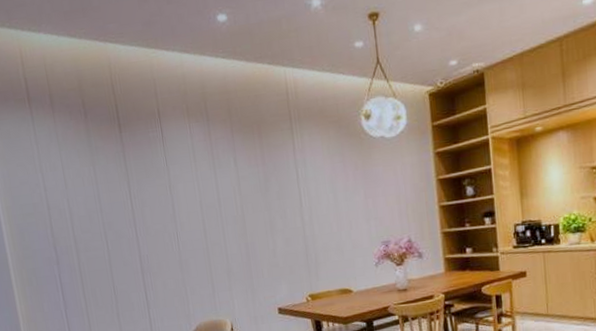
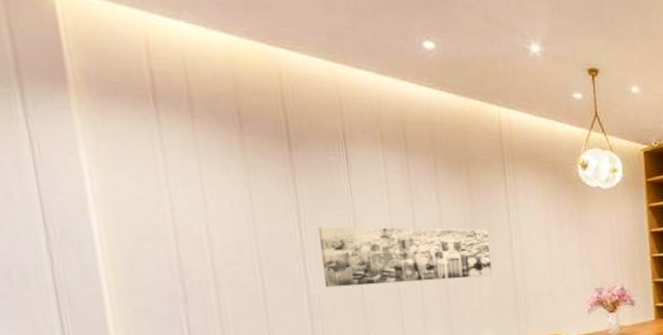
wall art: none [143,188,285,249] -> present [317,226,492,288]

